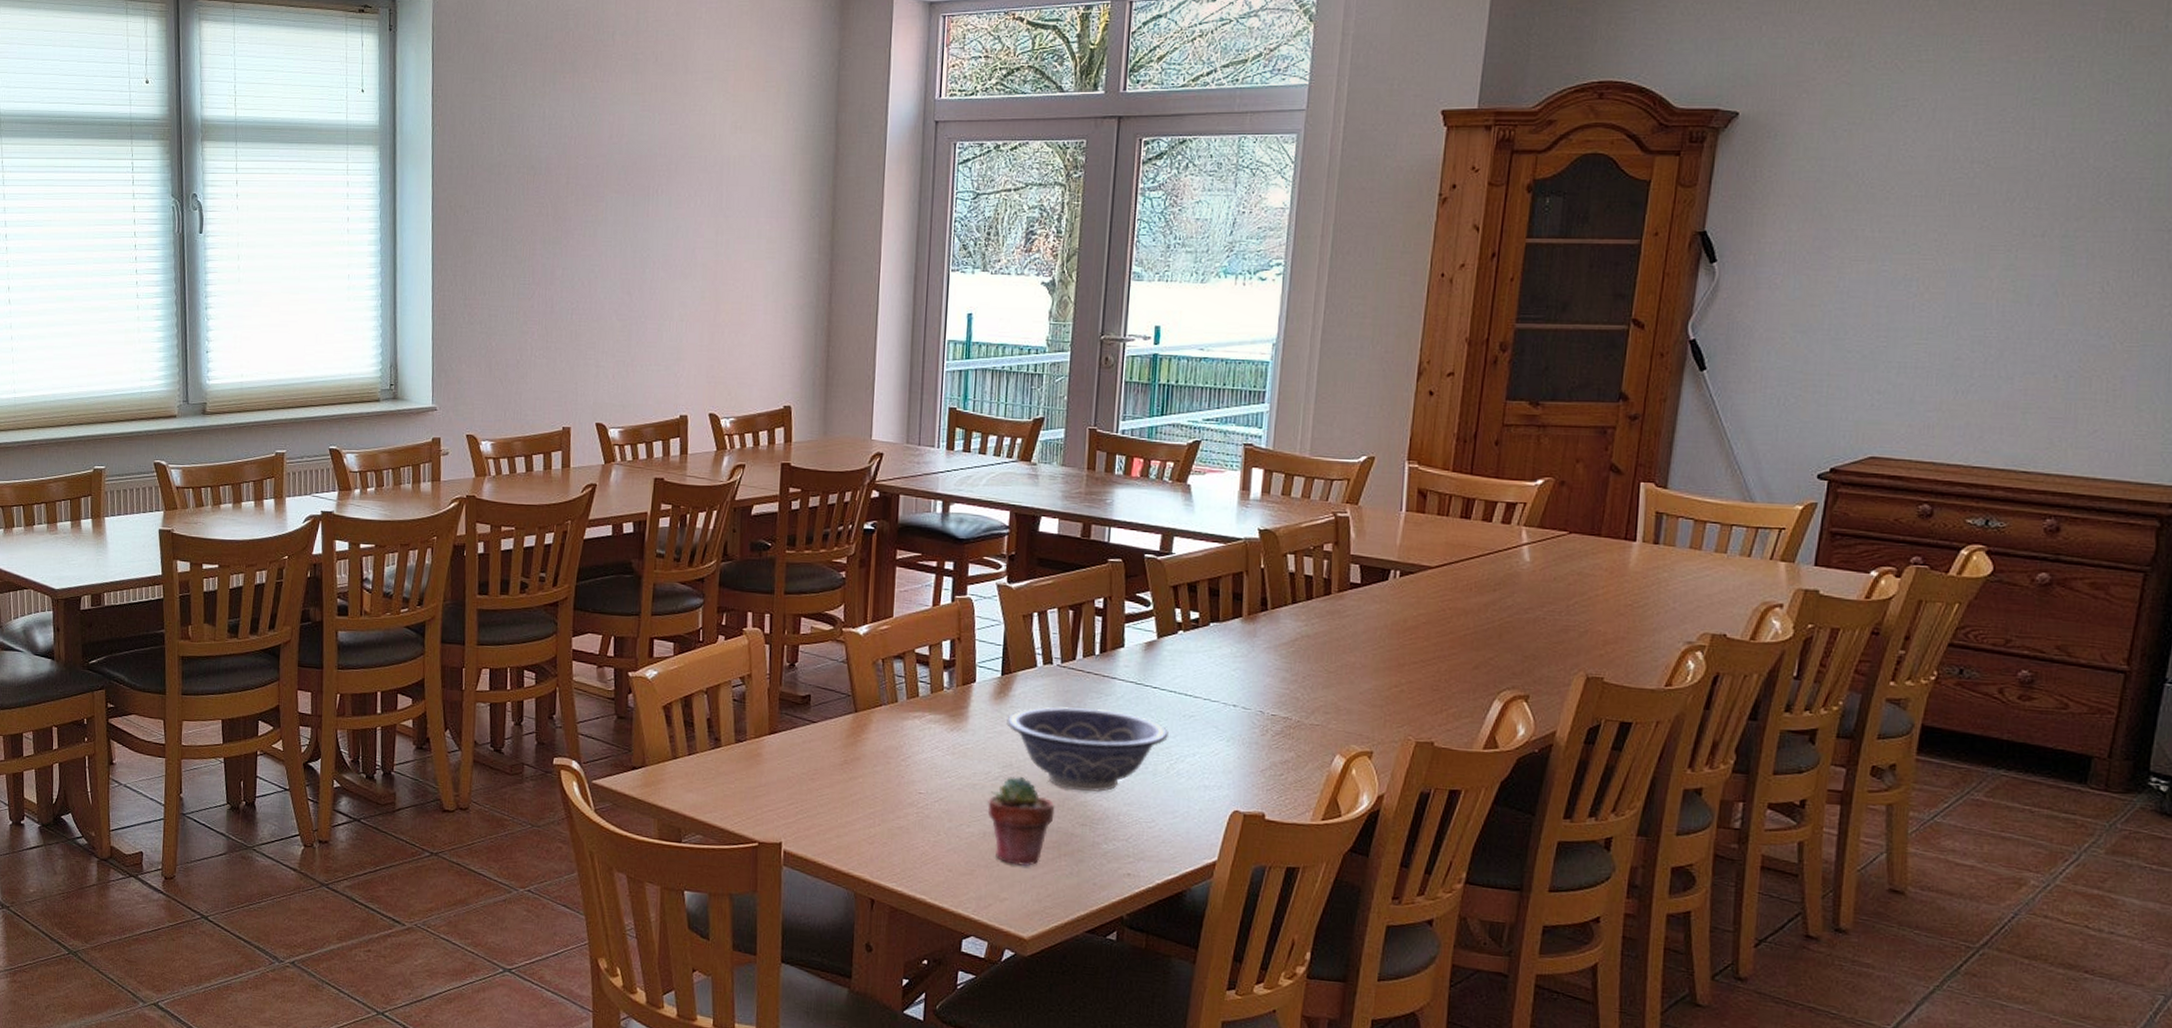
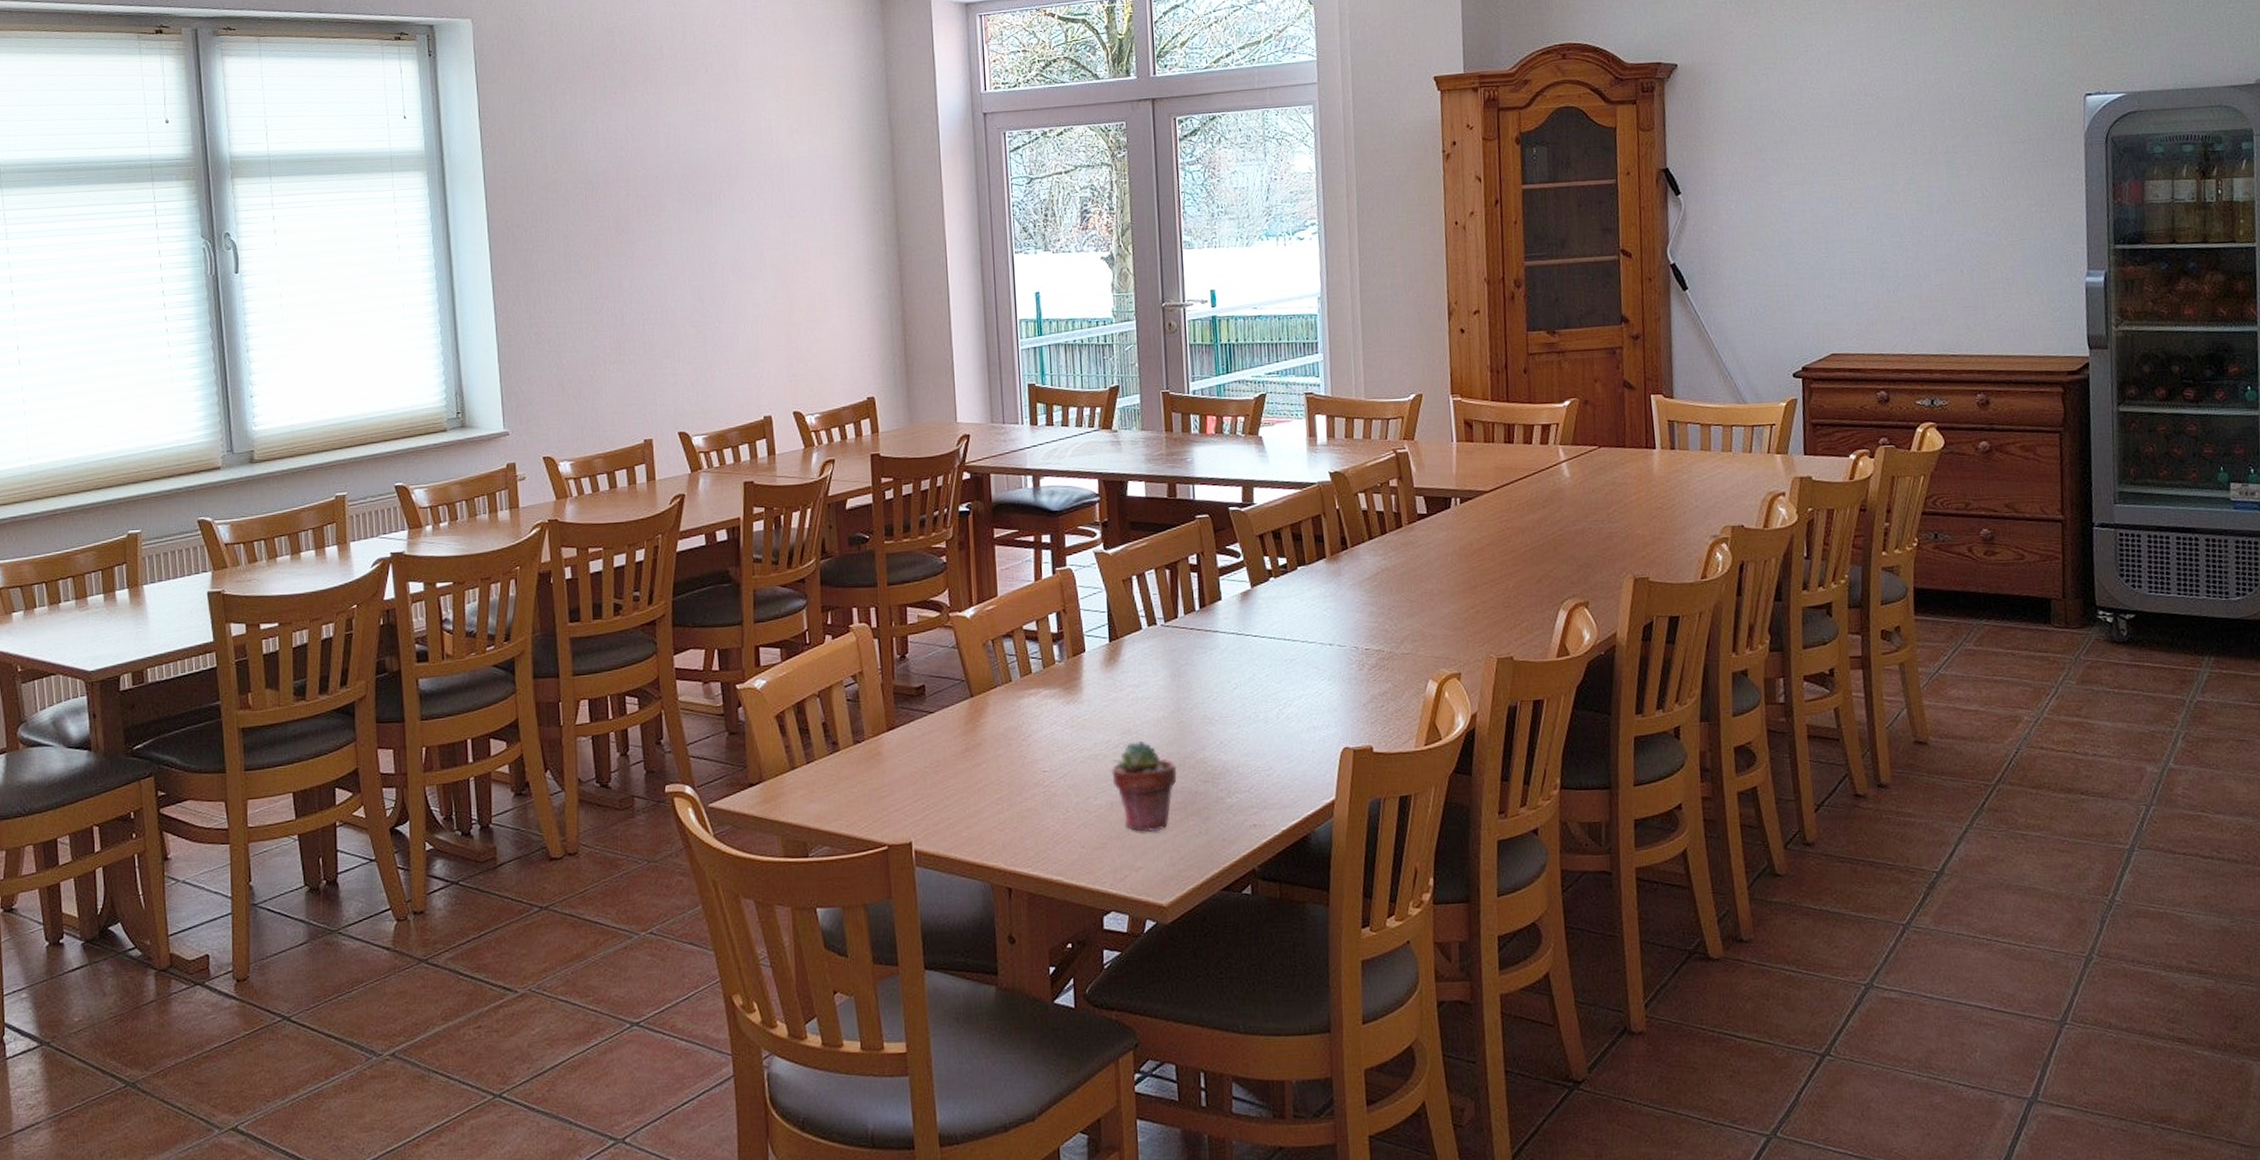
decorative bowl: present [1007,707,1170,792] -> none [1120,663,1275,749]

